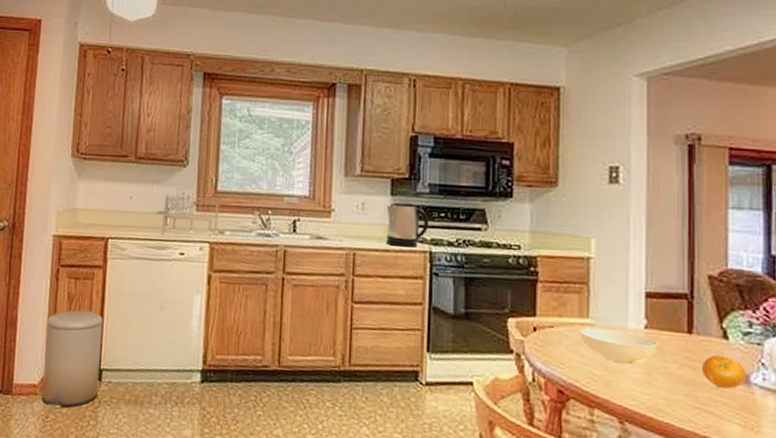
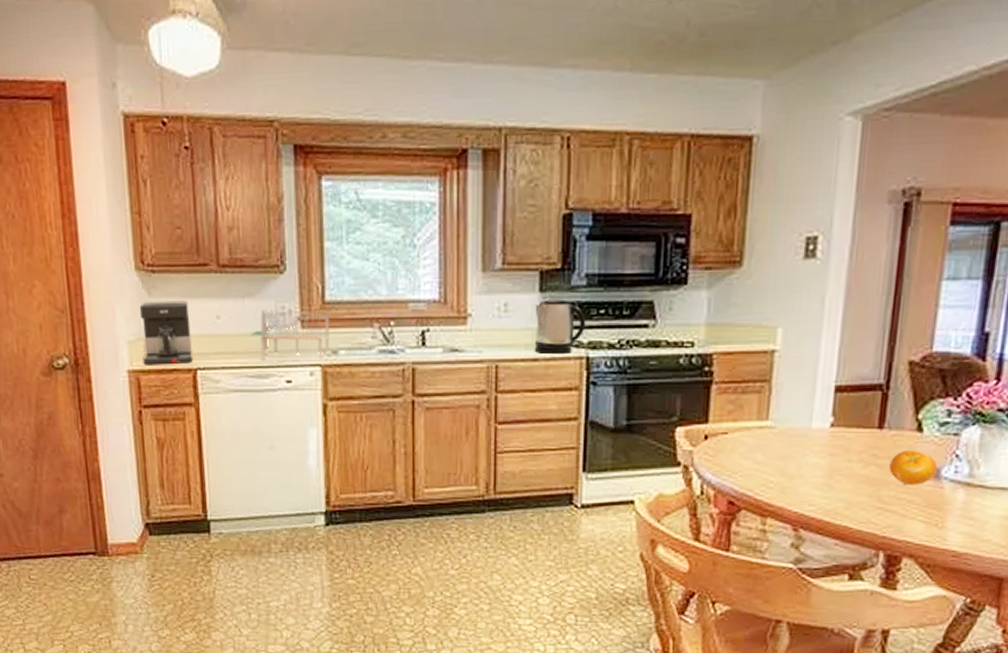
pedal bin: present [41,310,103,408] -> none [135,456,208,566]
coffee maker: none [66,181,109,234] -> present [139,300,194,365]
bowl: present [579,328,659,364] -> none [756,431,845,467]

